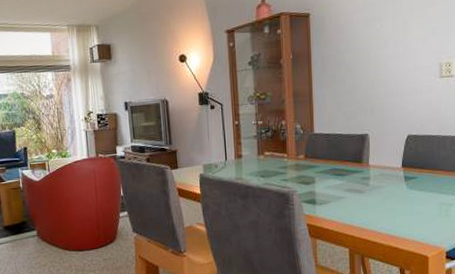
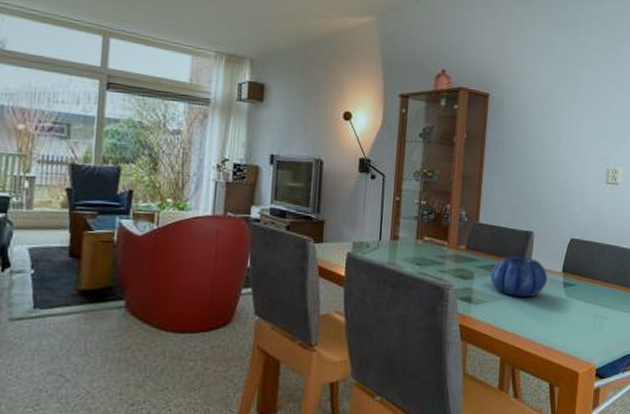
decorative bowl: none [331,158,387,195] -> present [490,256,547,298]

